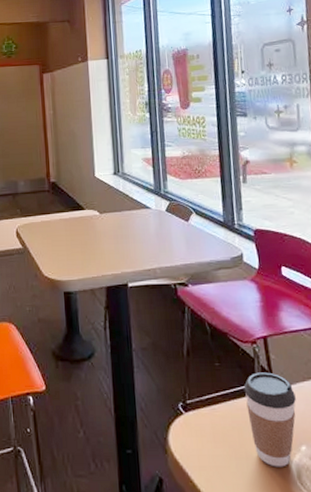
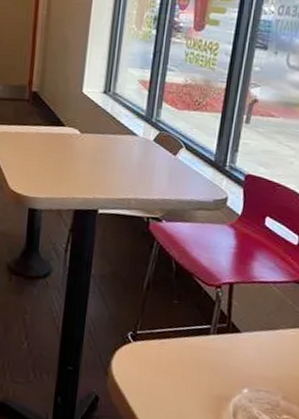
coffee cup: present [243,372,296,467] -> none [196,315,250,405]

